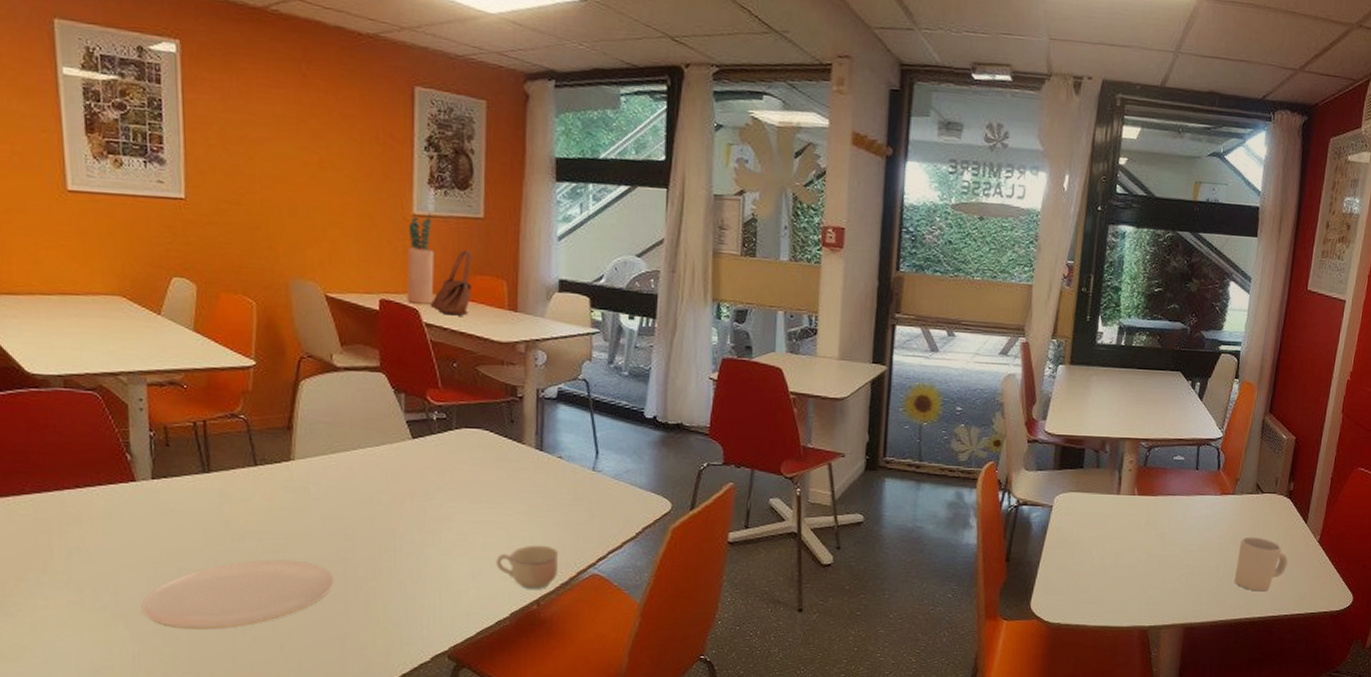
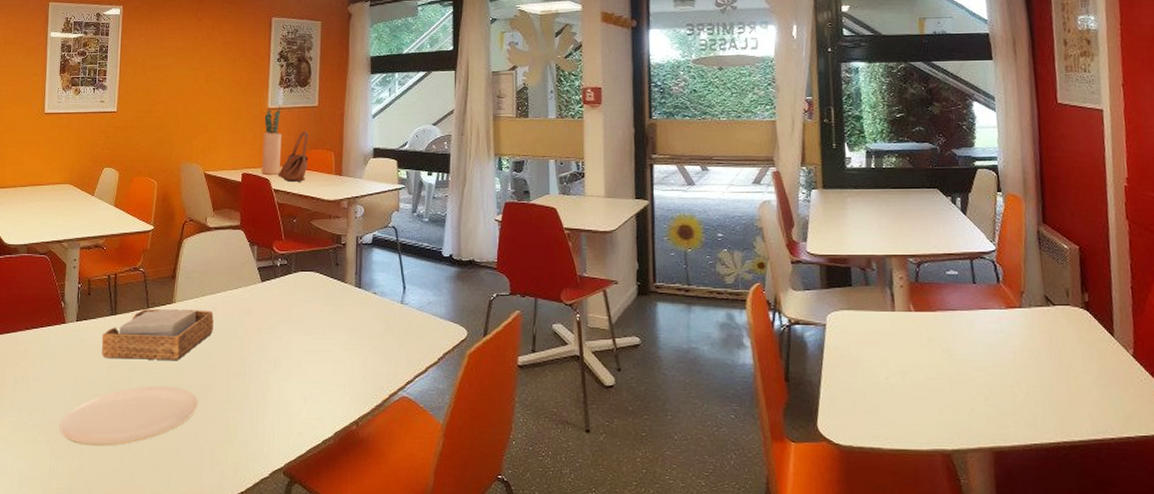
napkin holder: none [191,467,349,531] -> present [101,309,214,361]
cup: present [496,545,559,589] -> none [323,370,374,411]
mug: present [1235,536,1288,592] -> none [1039,352,1102,412]

